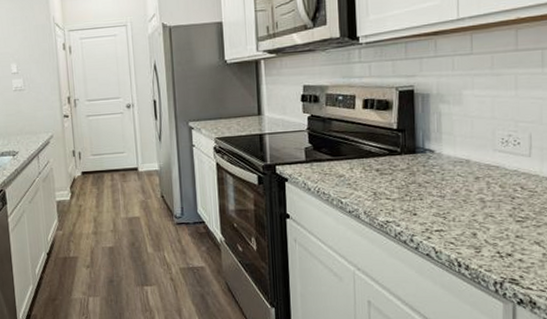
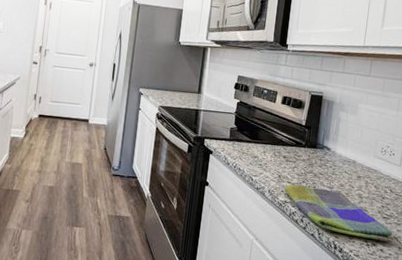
dish towel: none [383,199,534,250] -> present [284,184,393,243]

